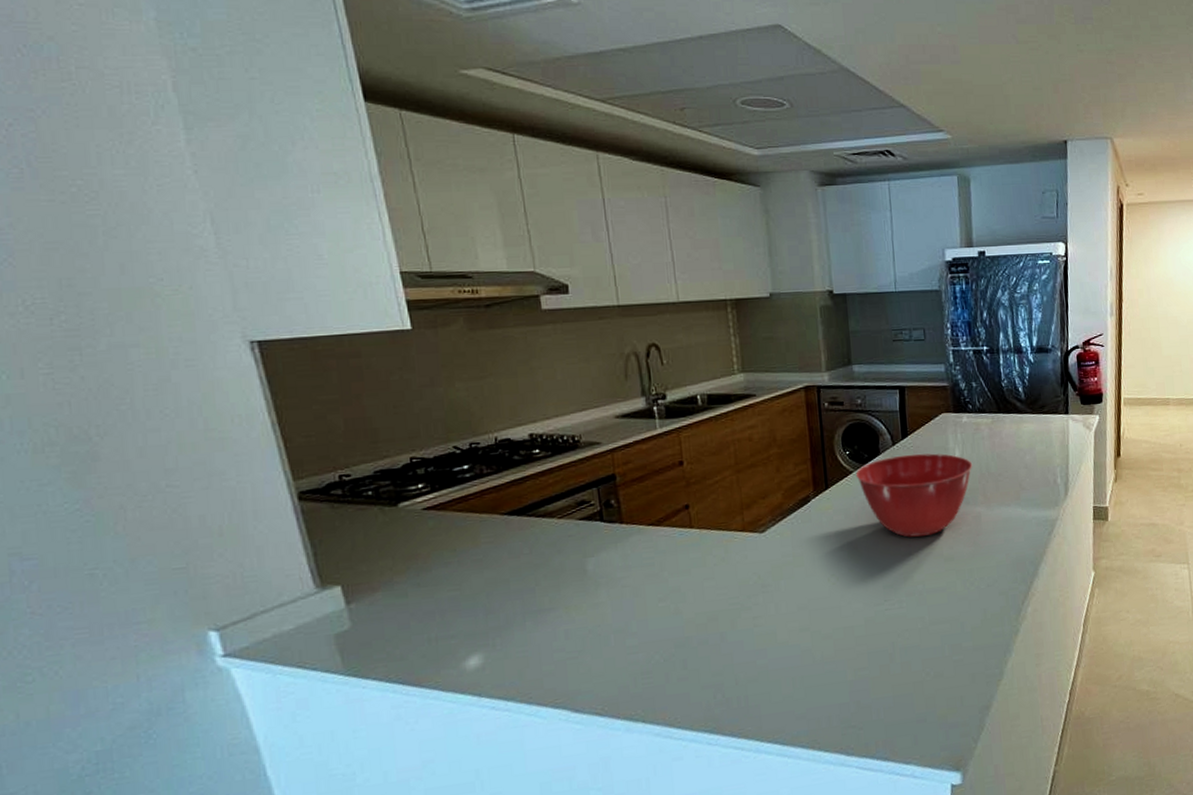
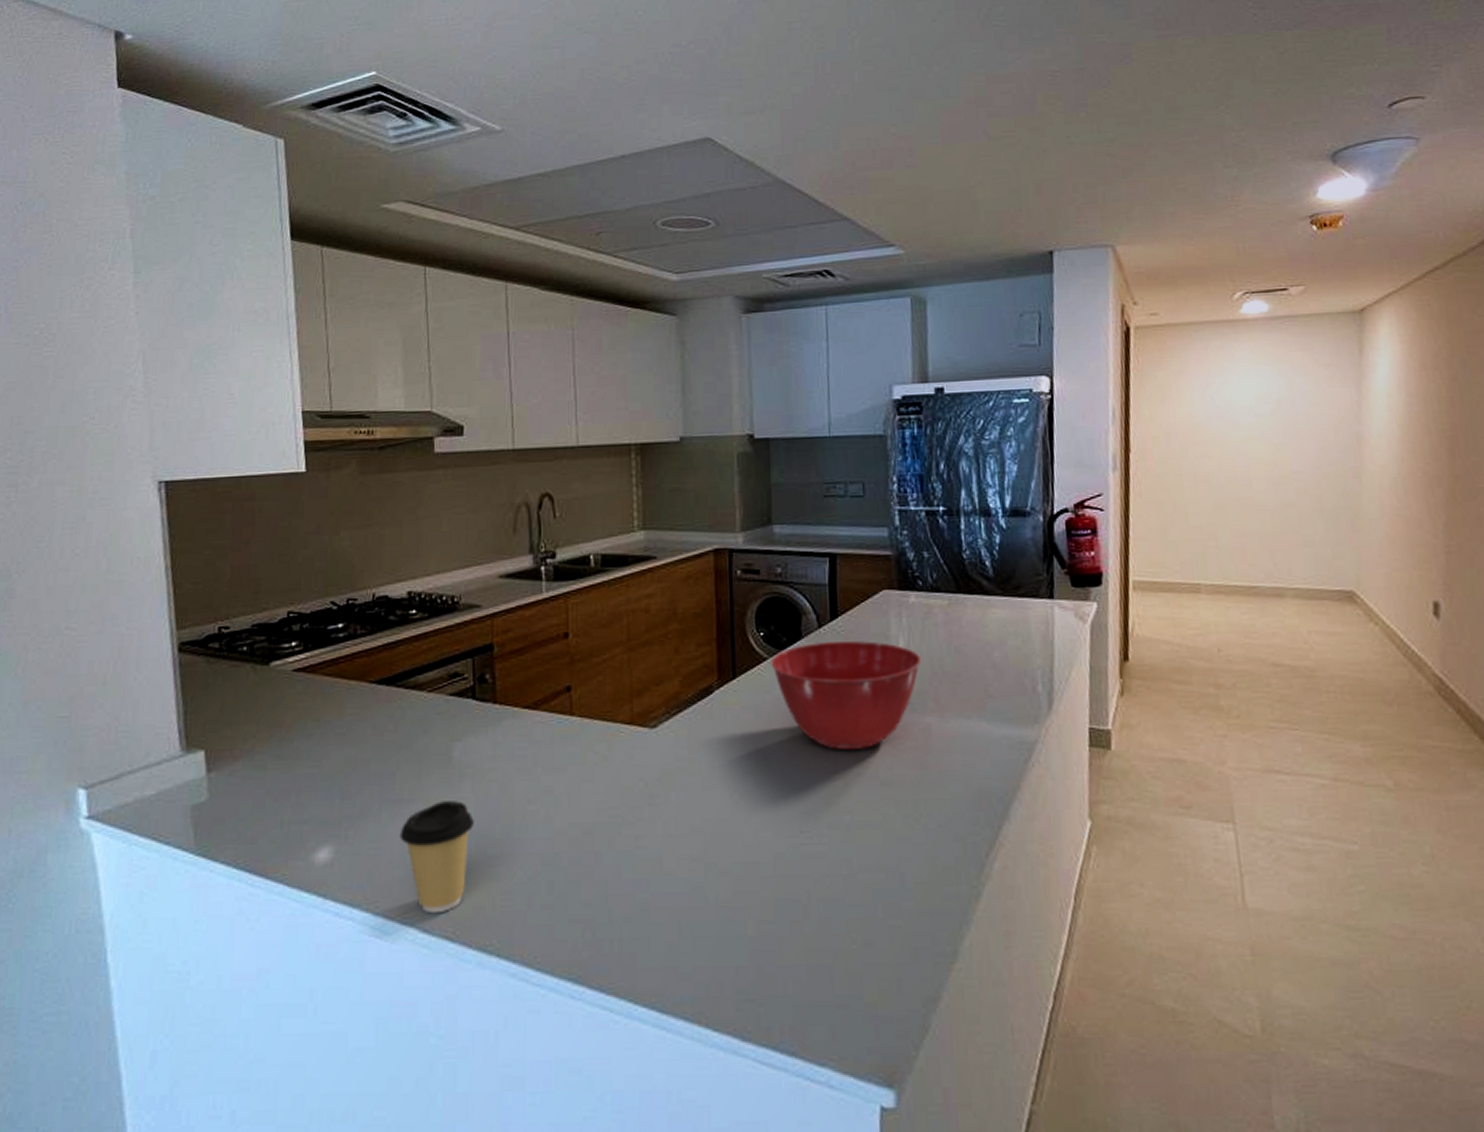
coffee cup: none [544,605,612,697] -> present [399,801,474,914]

